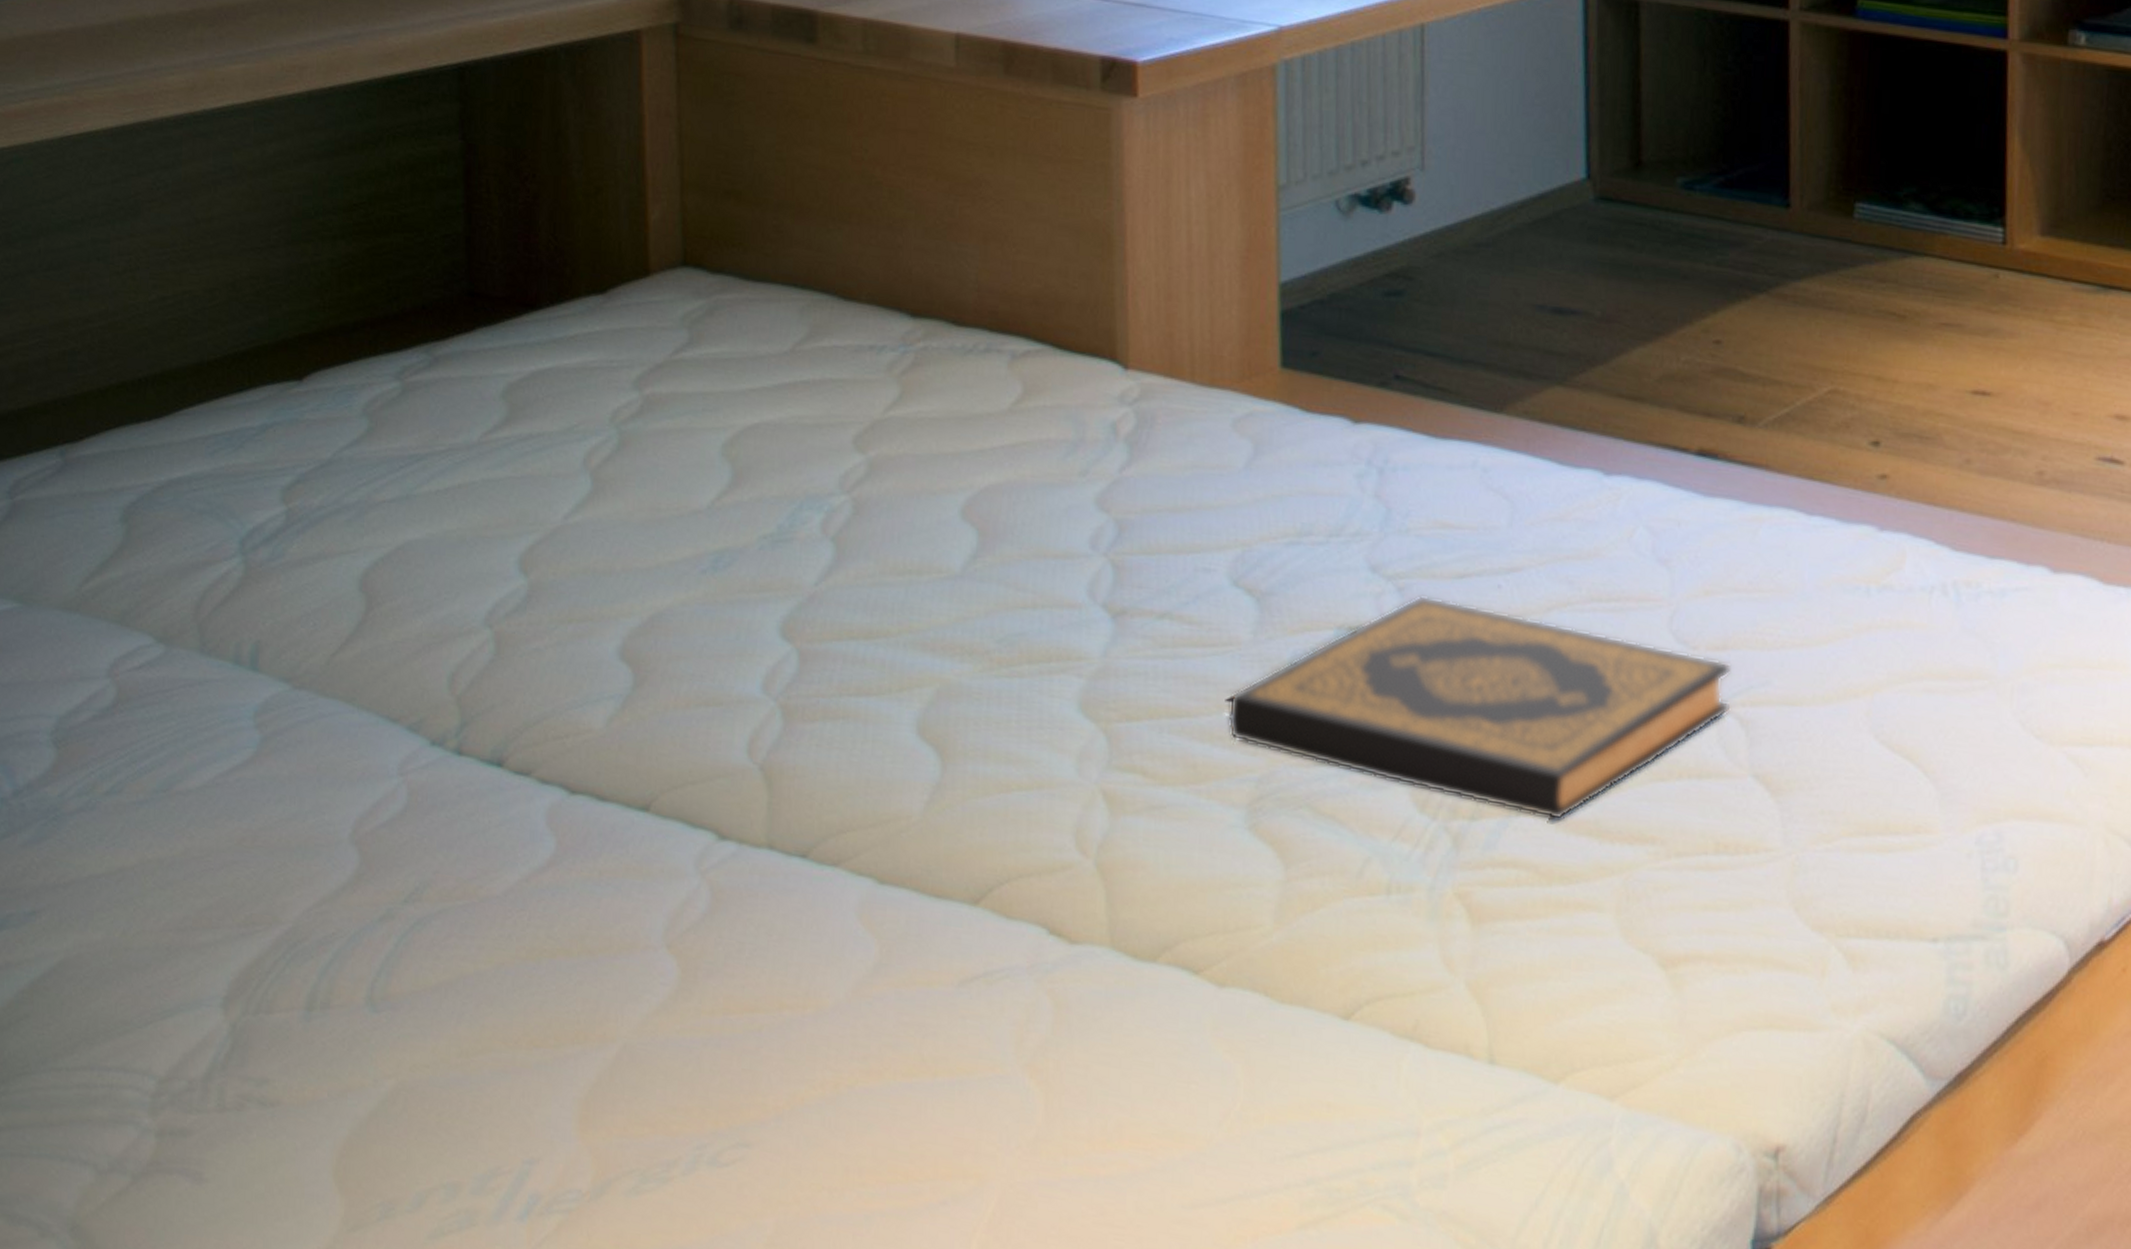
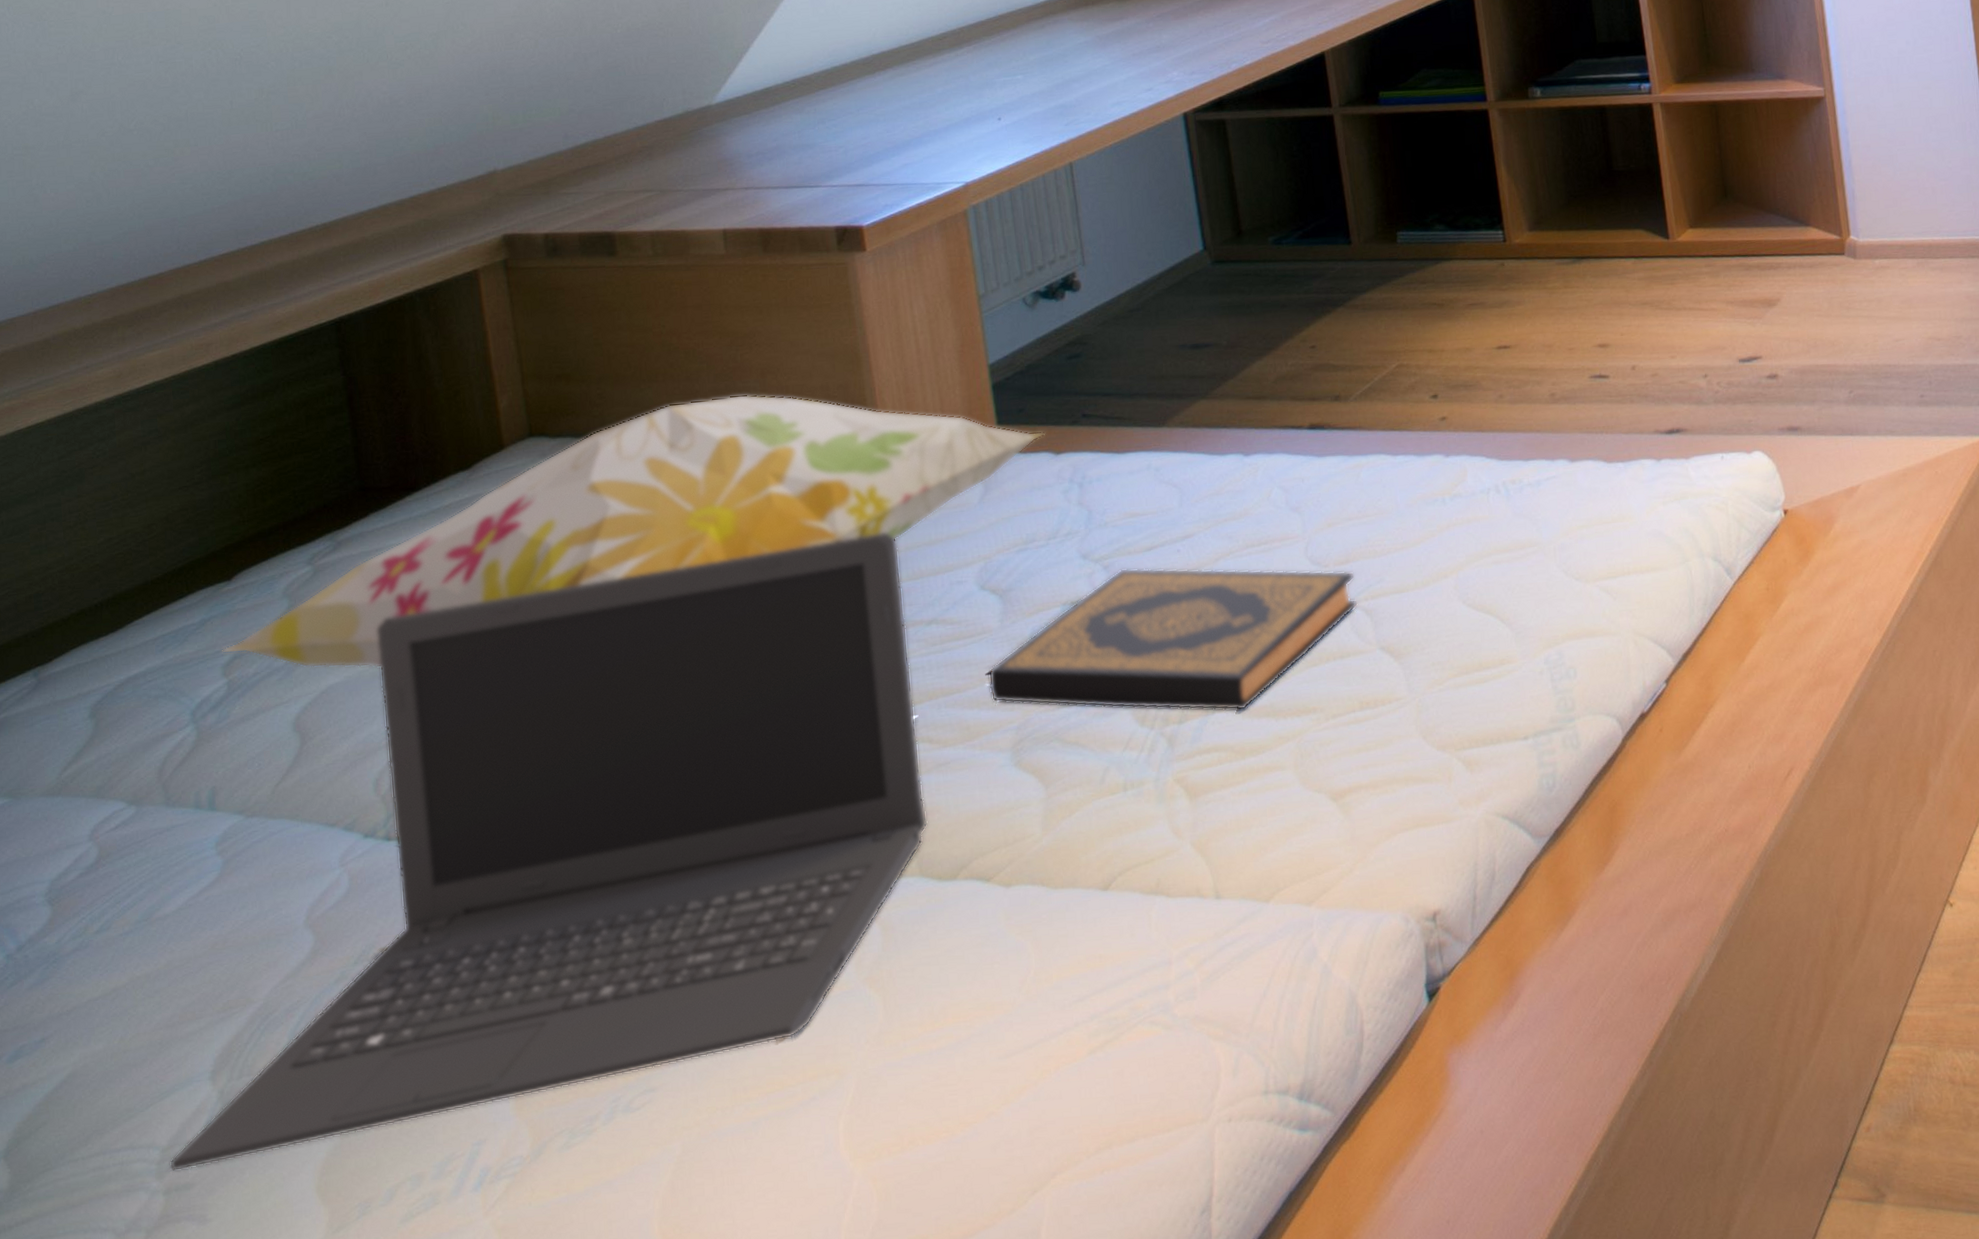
laptop computer: none [165,467,1134,1120] -> present [169,532,928,1172]
decorative pillow: none [283,256,1342,533] -> present [222,394,1045,670]

